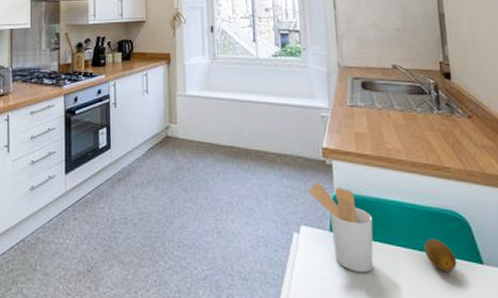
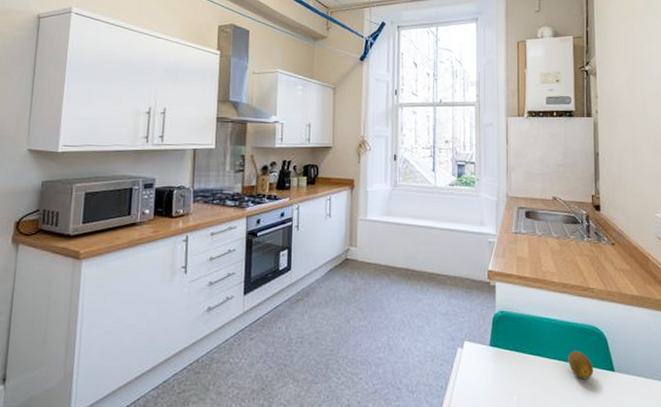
utensil holder: present [308,183,374,273] -> none [473,302,527,383]

